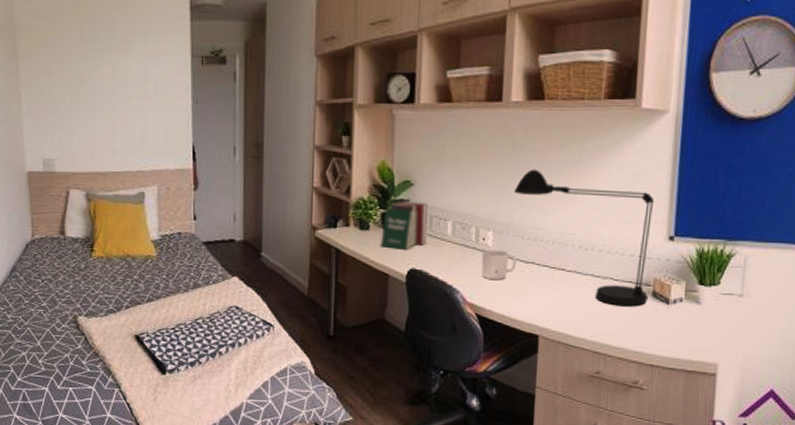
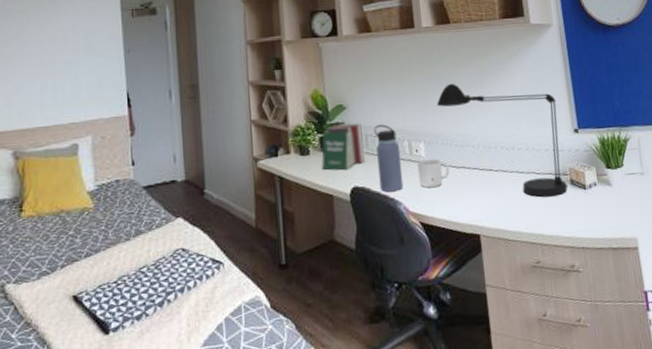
water bottle: none [439,207,466,279] -> present [374,124,404,193]

